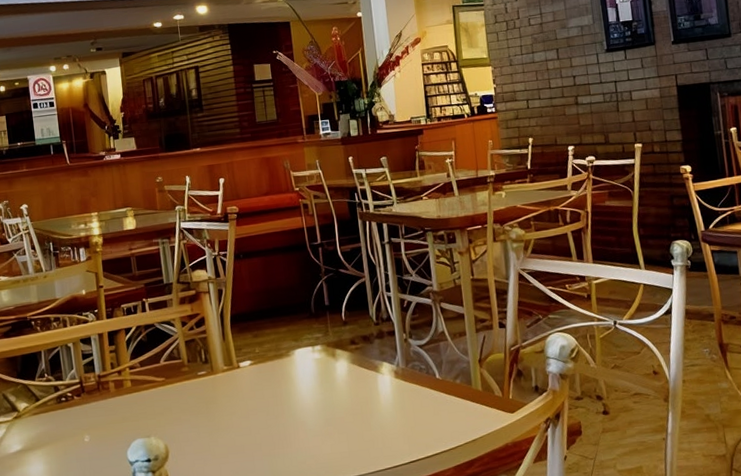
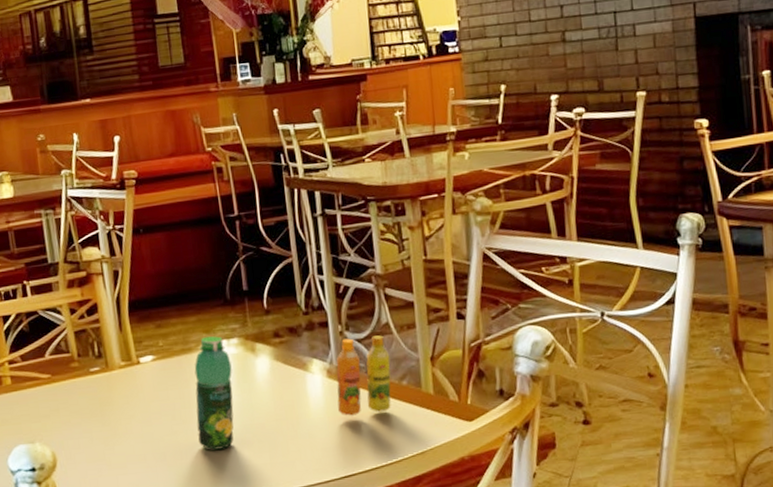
beverage bottle: none [285,342,448,441] -> present [194,335,391,450]

